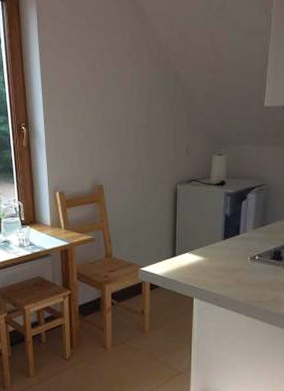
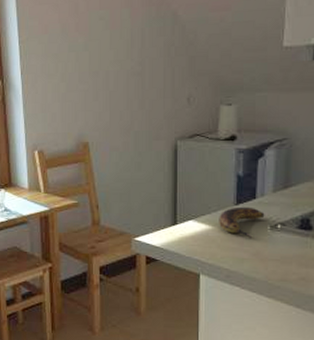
banana: none [210,241,246,268] -> present [219,206,265,239]

